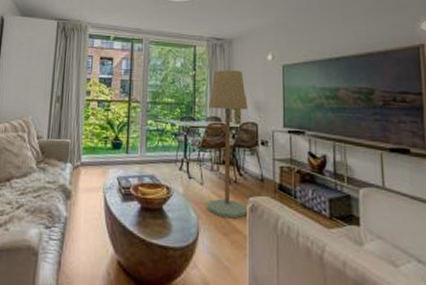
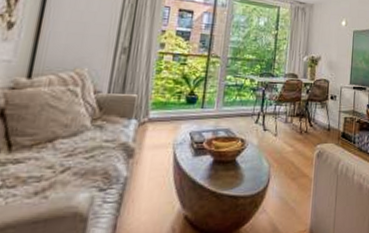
floor lamp: present [208,70,248,219] -> none [279,31,322,165]

